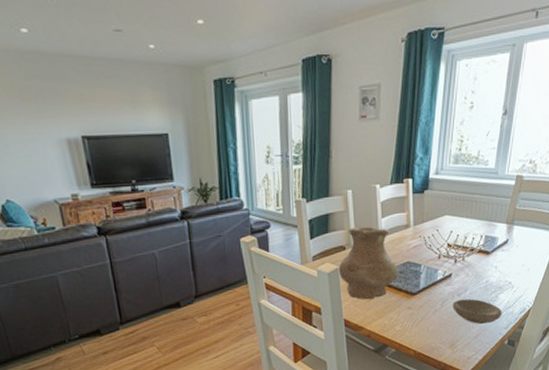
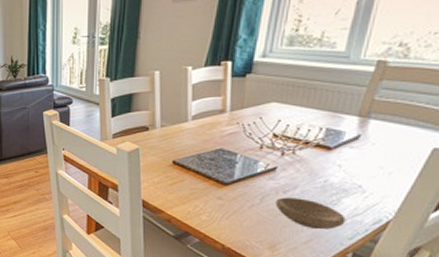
vase: present [338,226,398,300] -> none [139,109,209,184]

